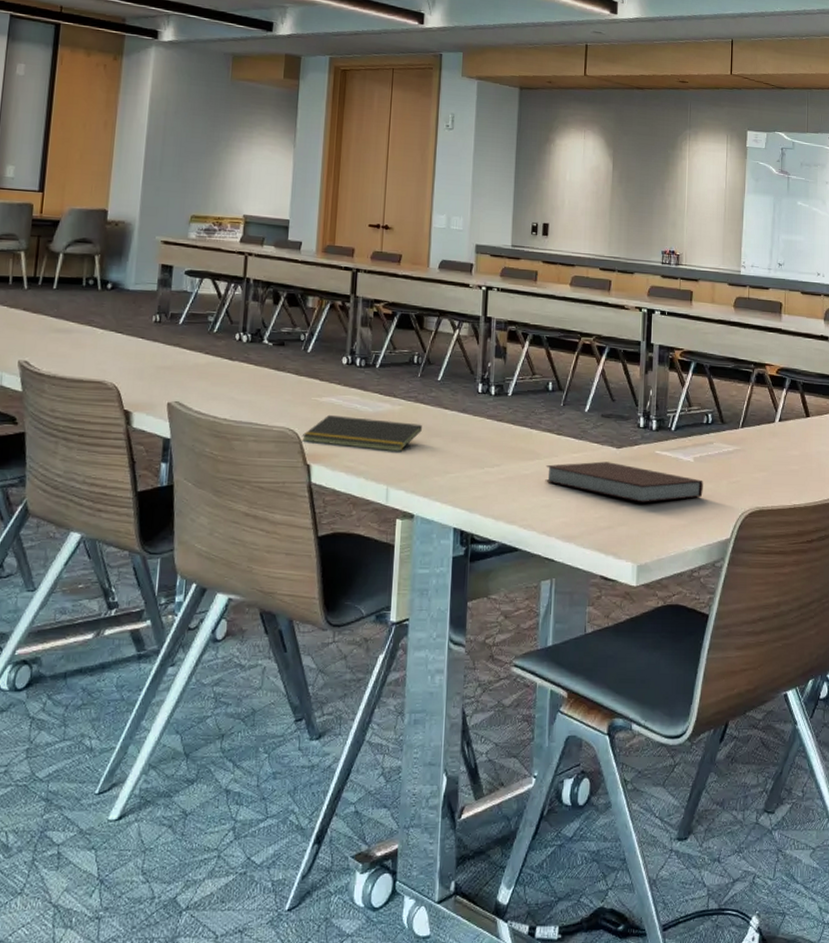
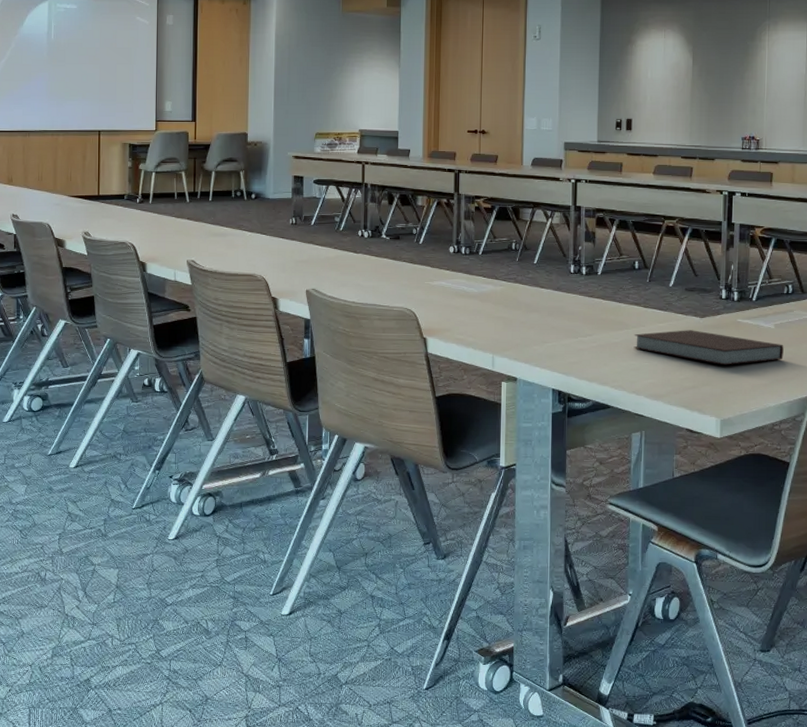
notepad: present [301,414,422,453] -> none [418,295,521,326]

